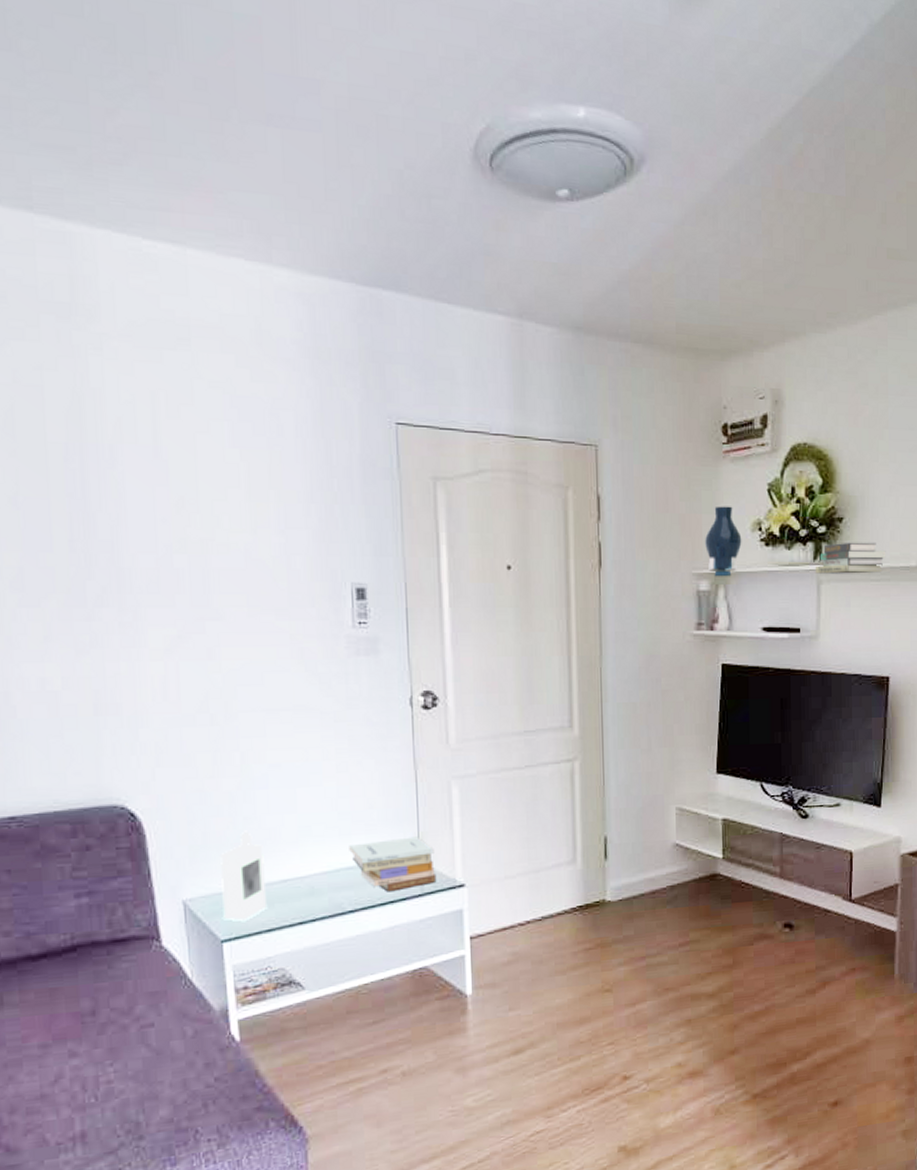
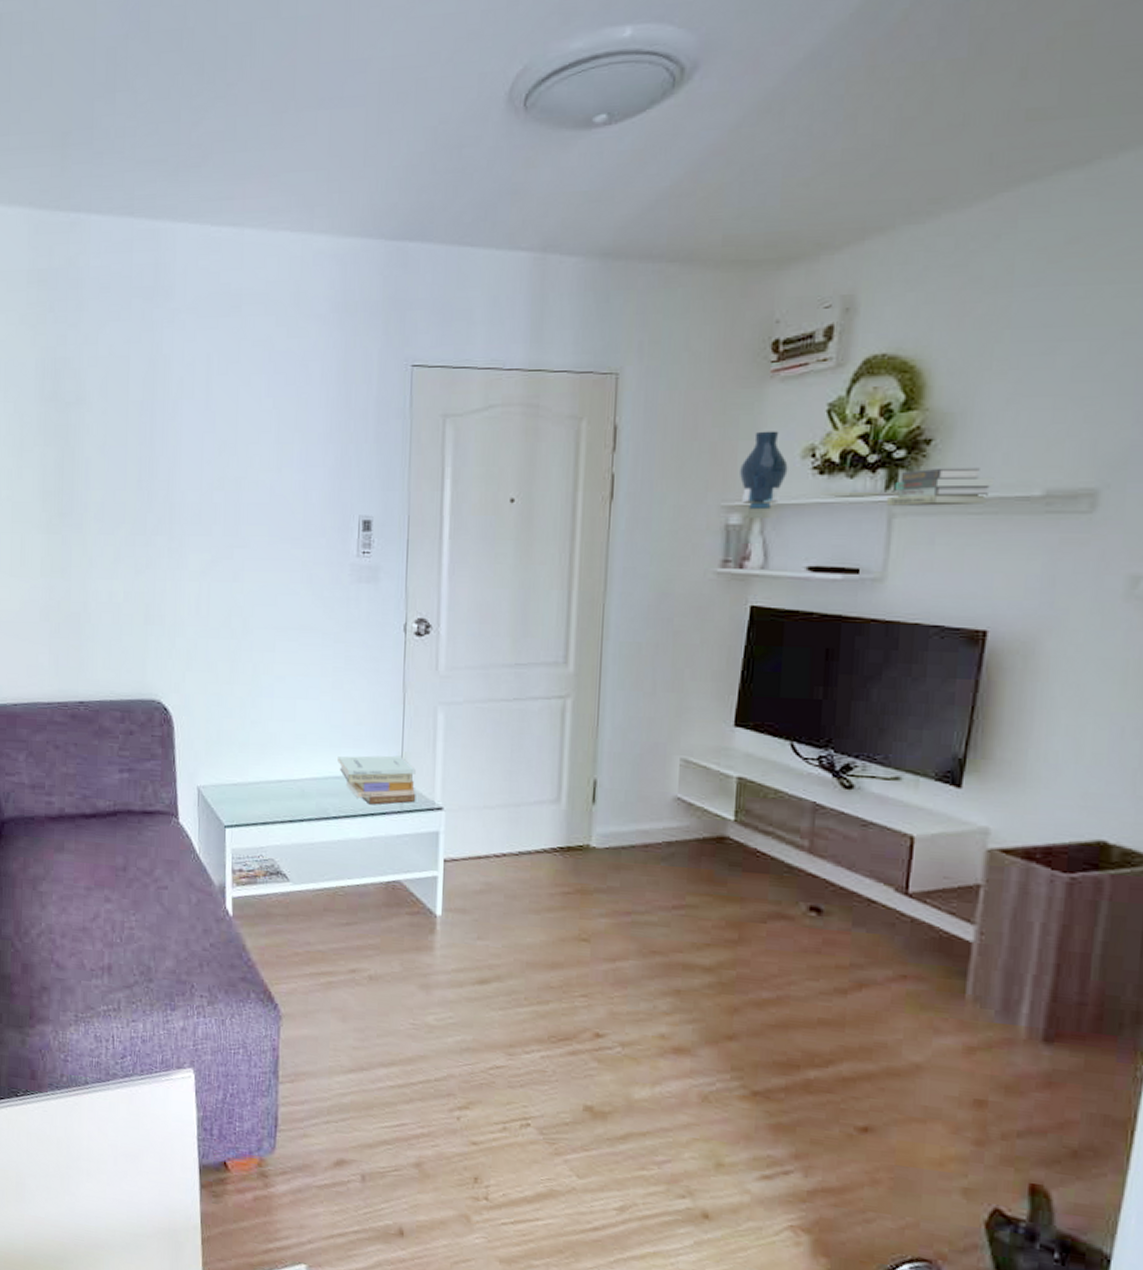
tissue box: present [220,830,268,921] -> none [228,733,265,811]

